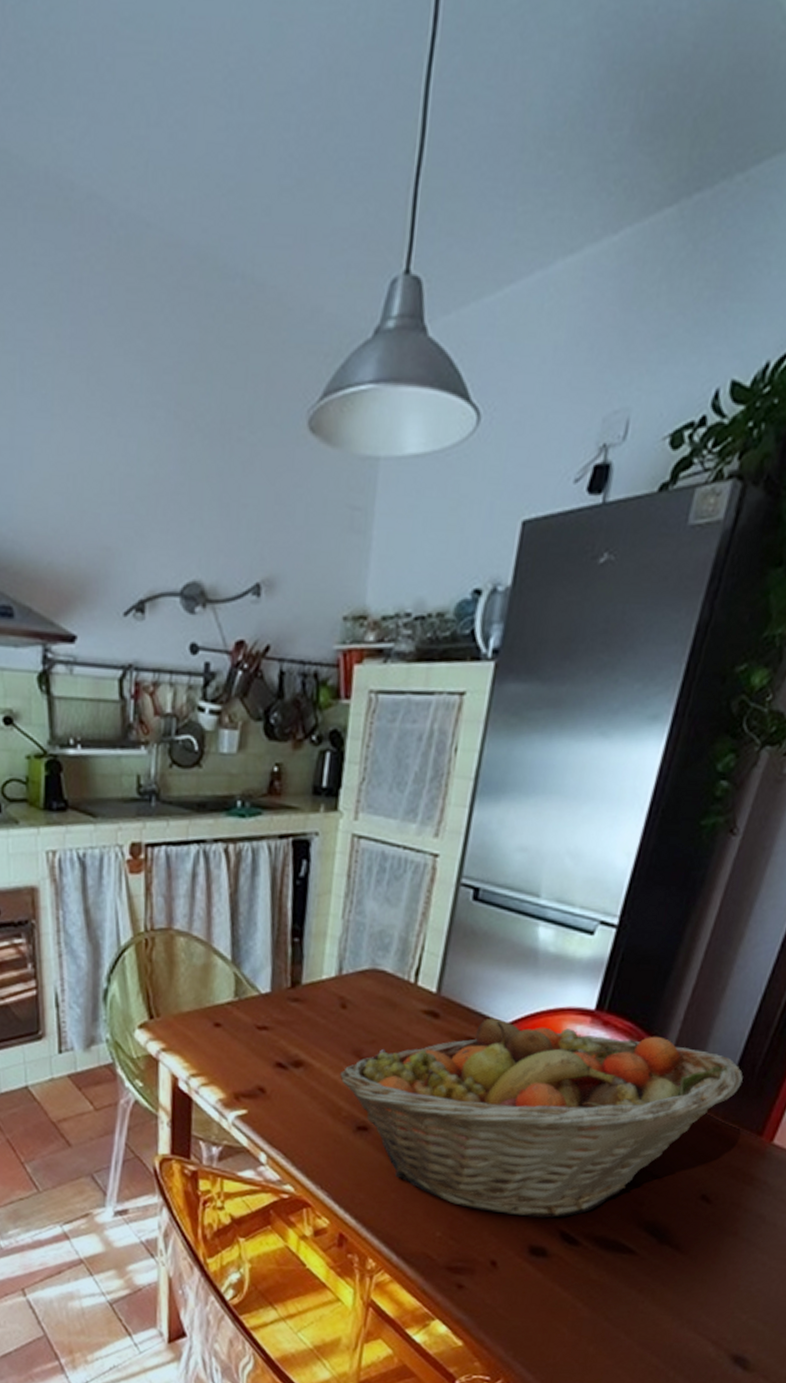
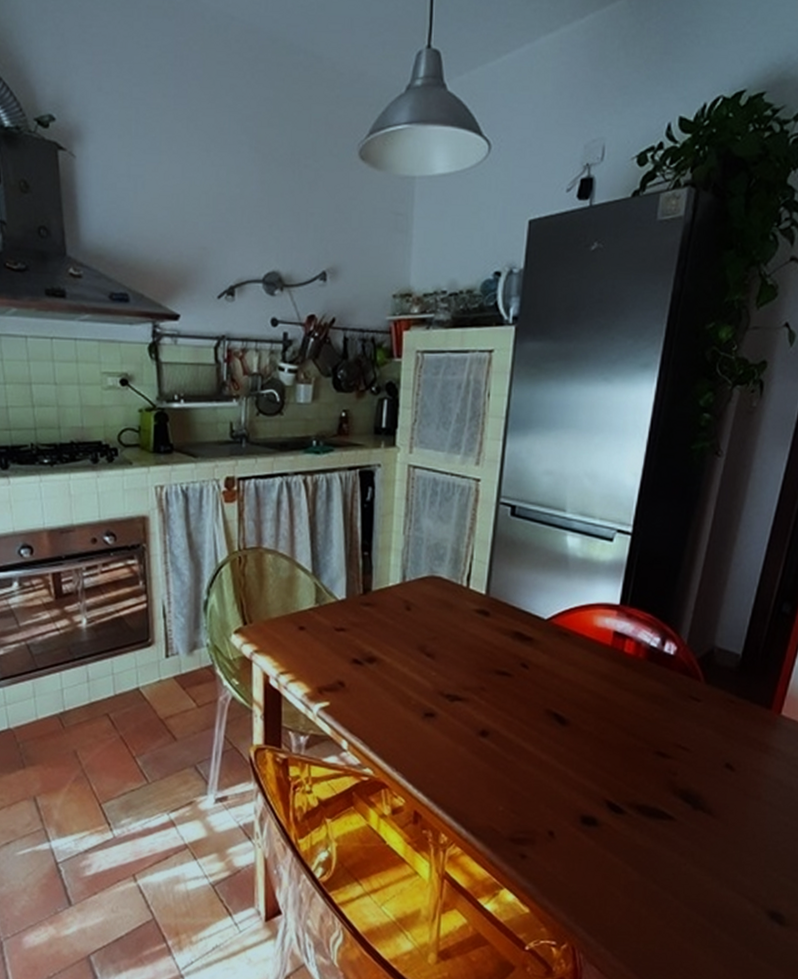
fruit basket: present [340,1018,743,1218] -> none [408,614,749,790]

